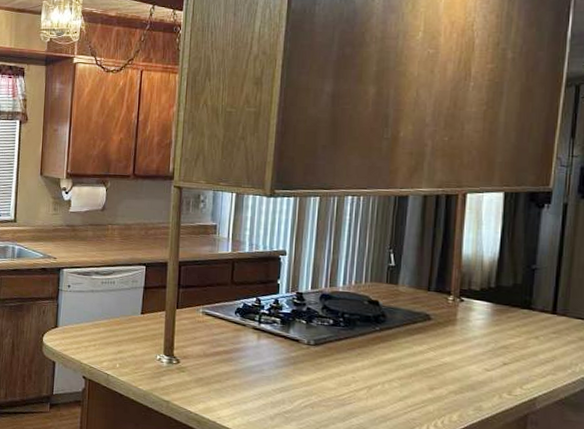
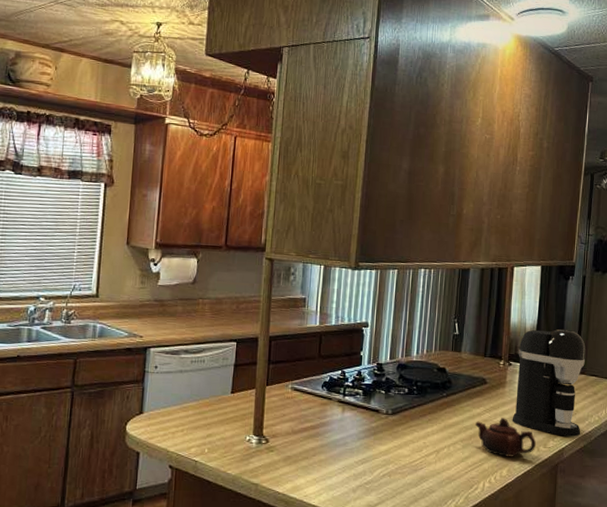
teapot: none [415,358,497,402] -> present [474,418,536,457]
coffee maker: none [464,263,568,386] -> present [512,328,586,437]

